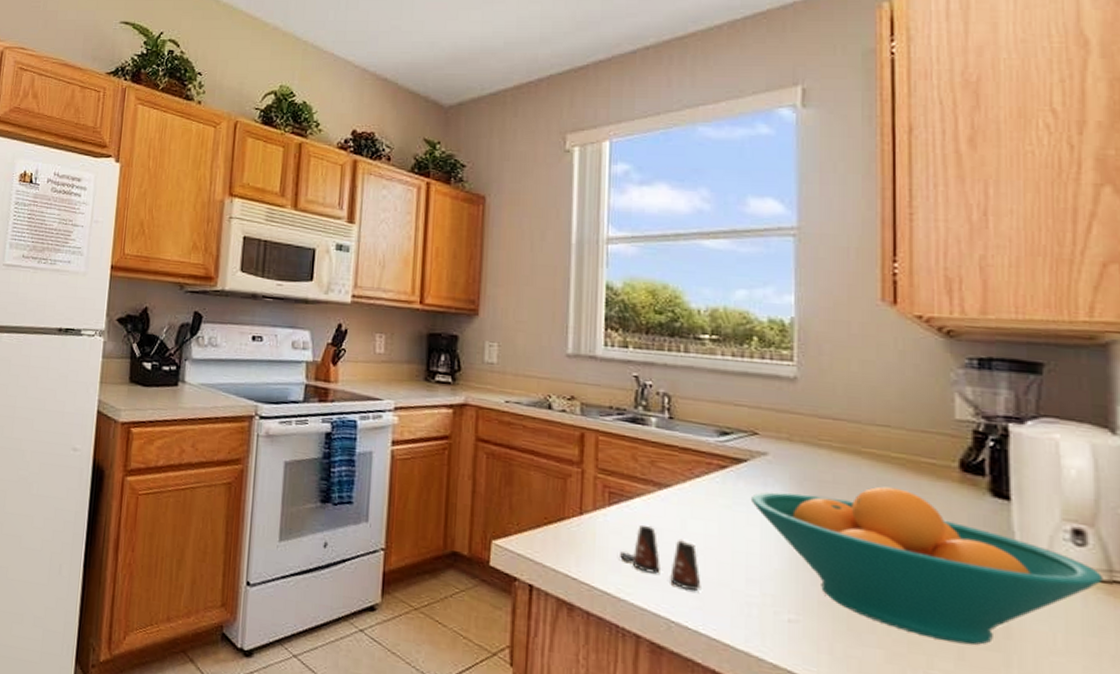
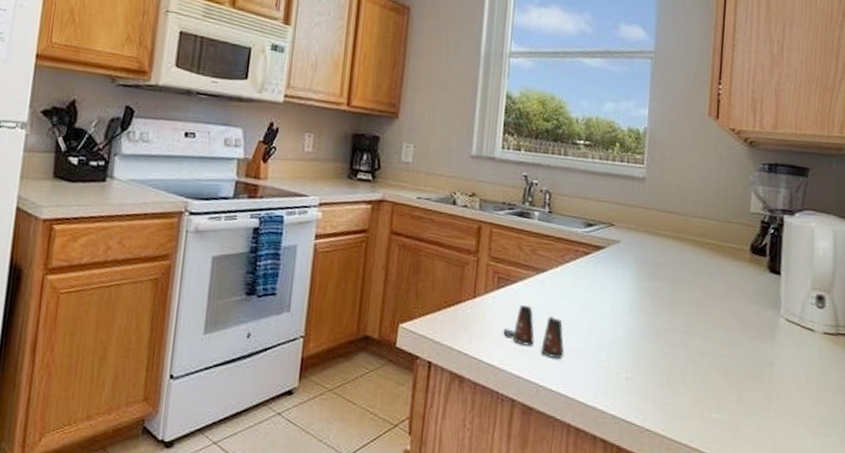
fruit bowl: present [752,486,1105,645] -> none [606,266,833,389]

